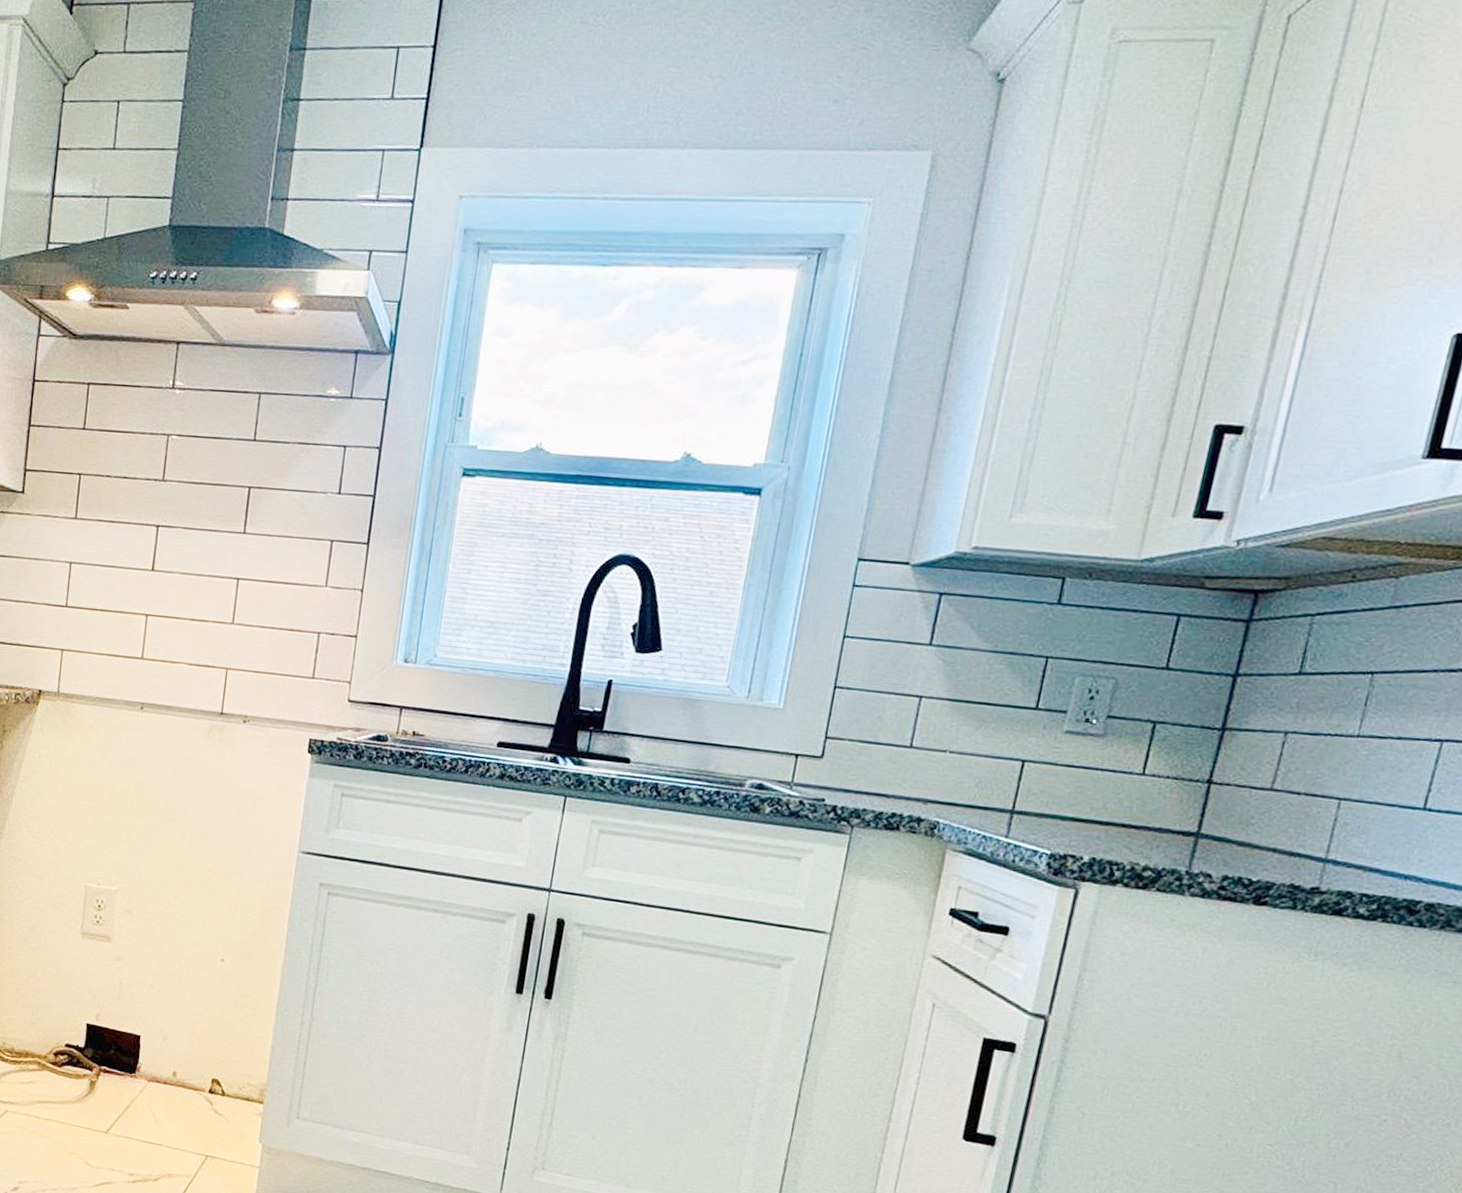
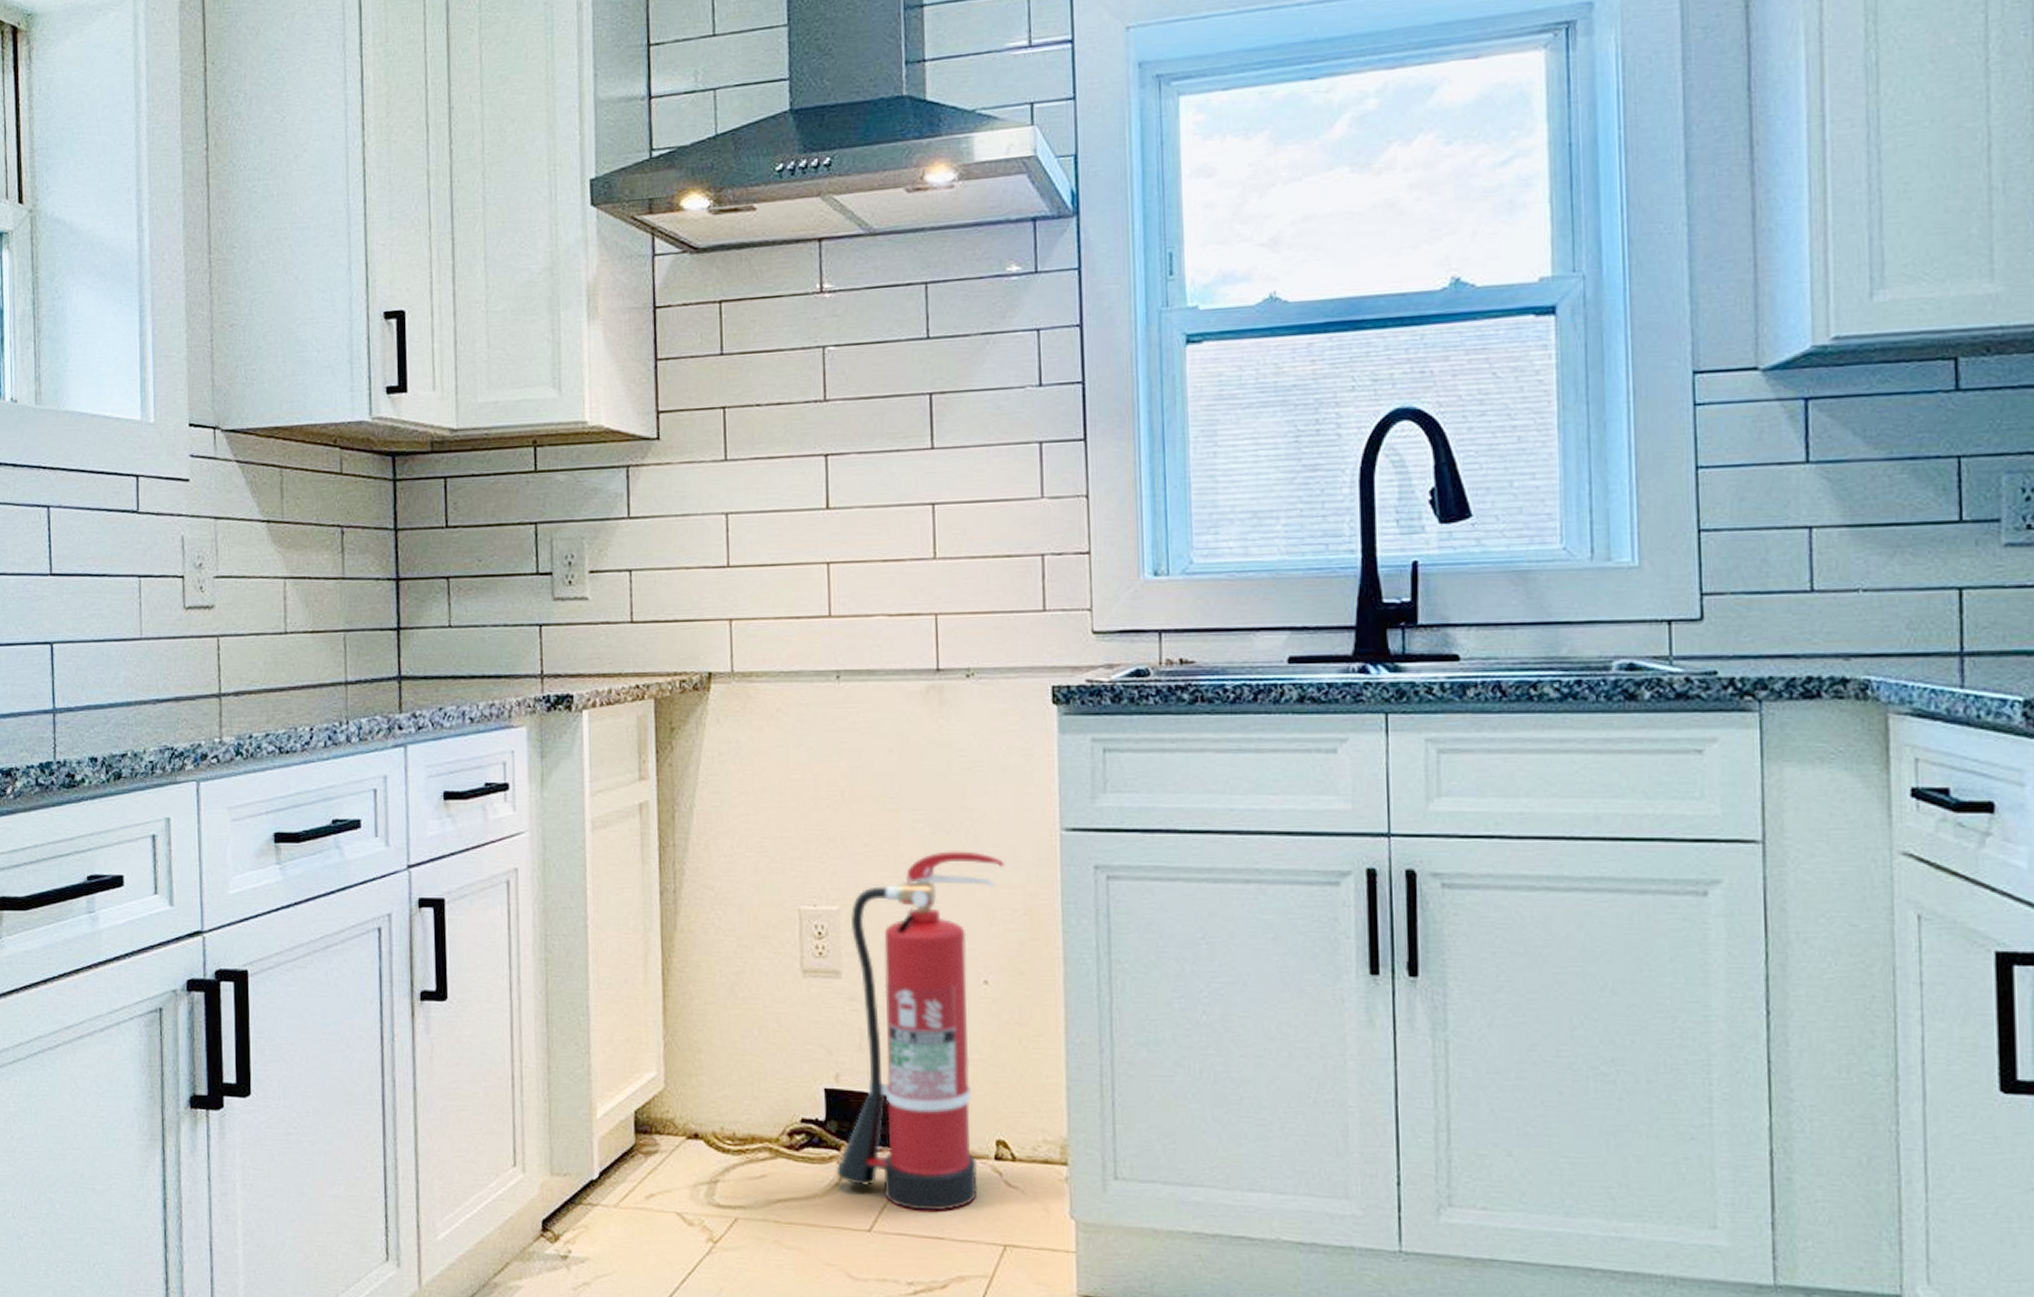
fire extinguisher: none [87,856,251,1125] -> present [836,851,1005,1211]

